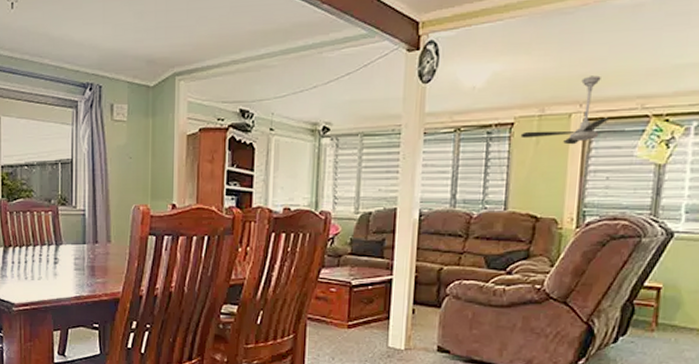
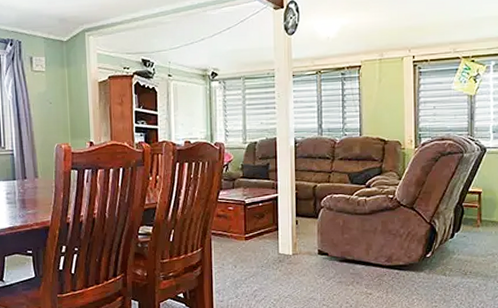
ceiling fan: present [520,75,625,145] -> none [367,27,444,82]

